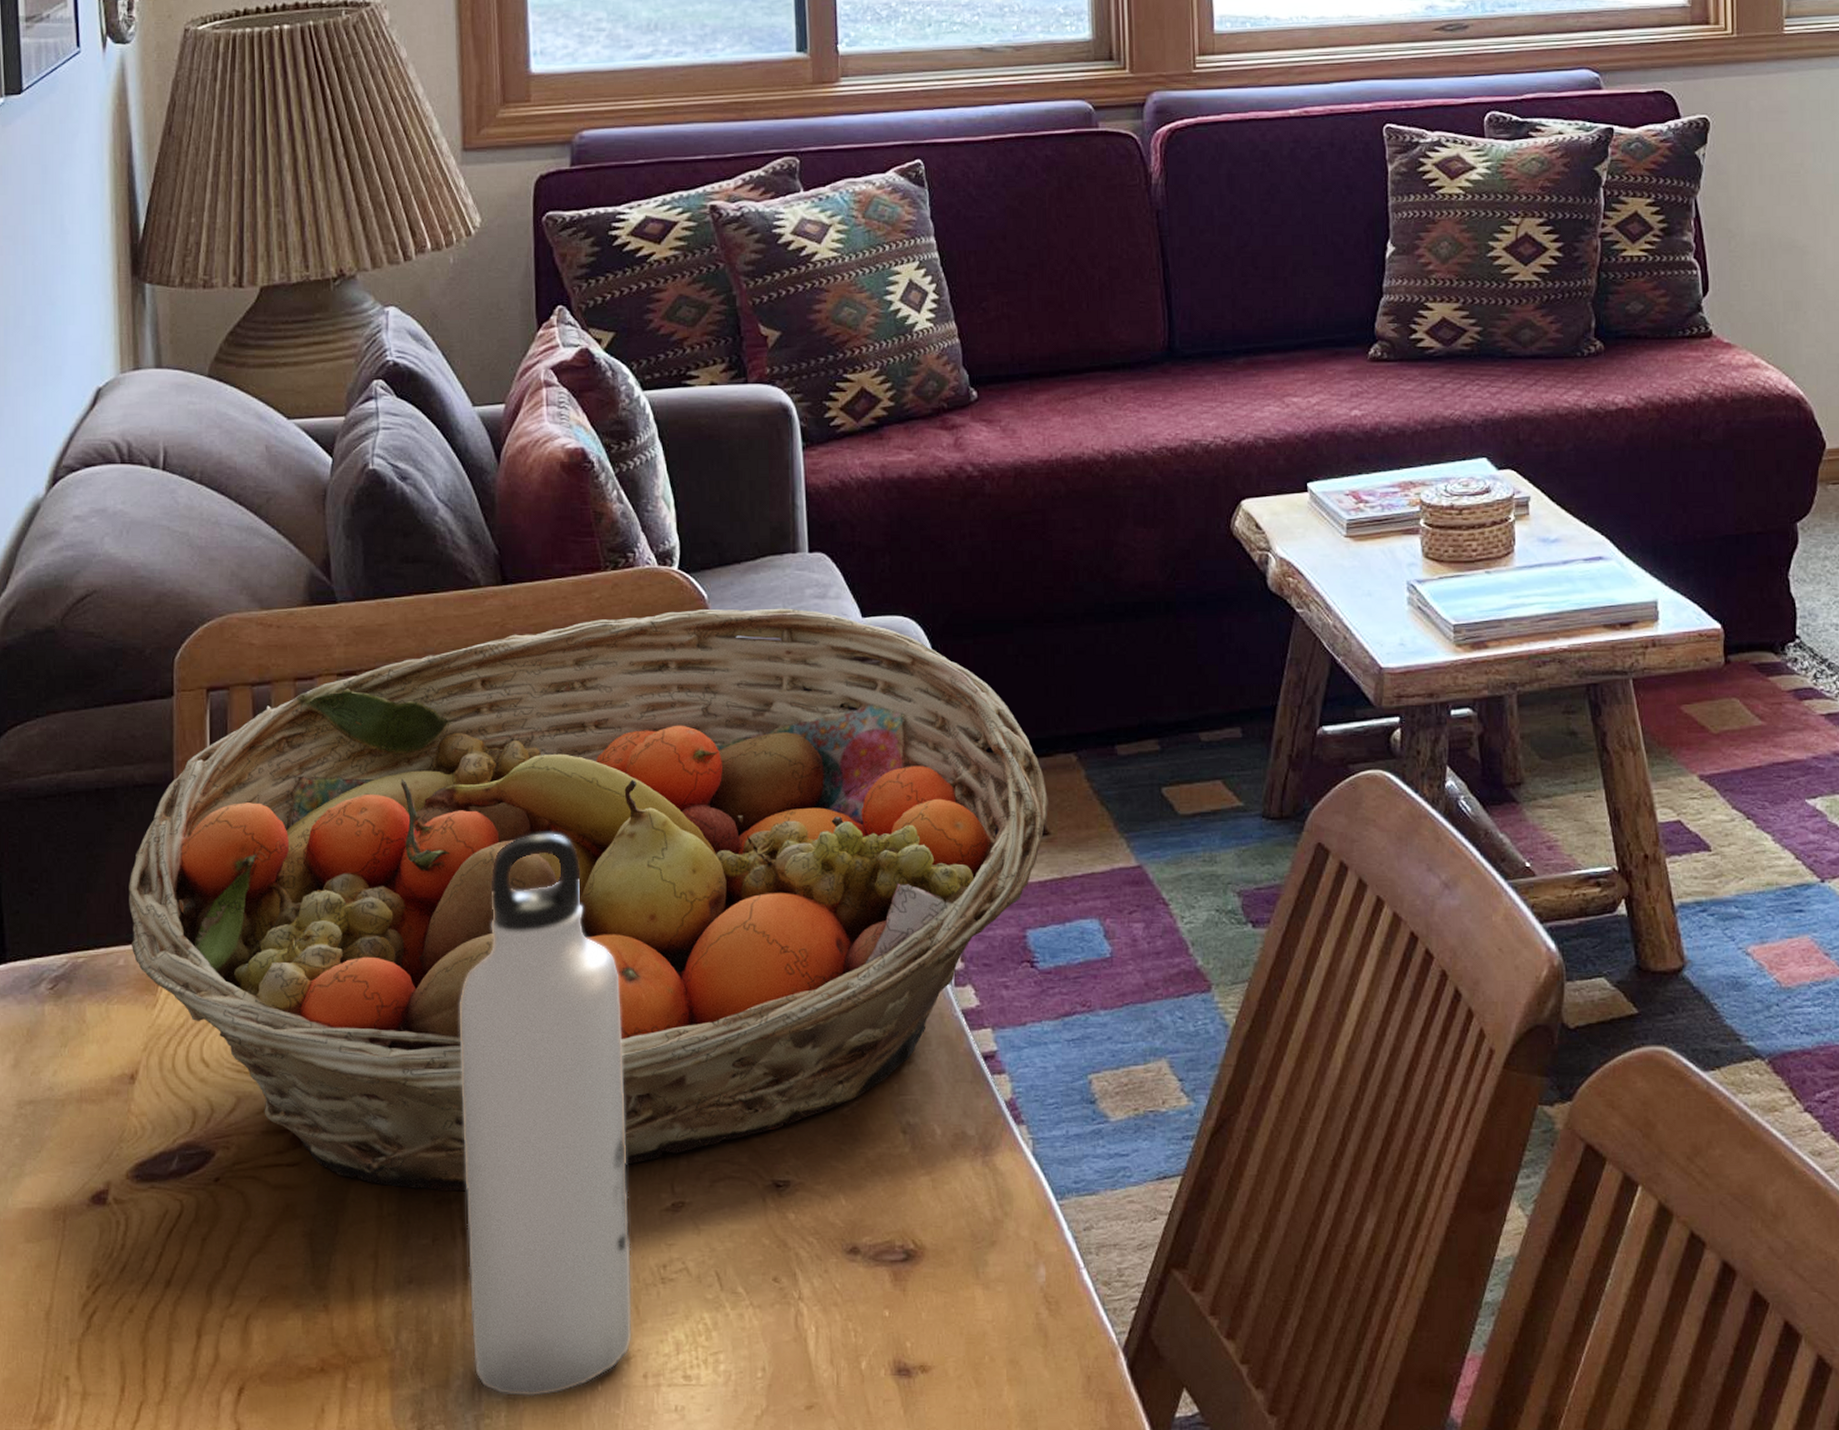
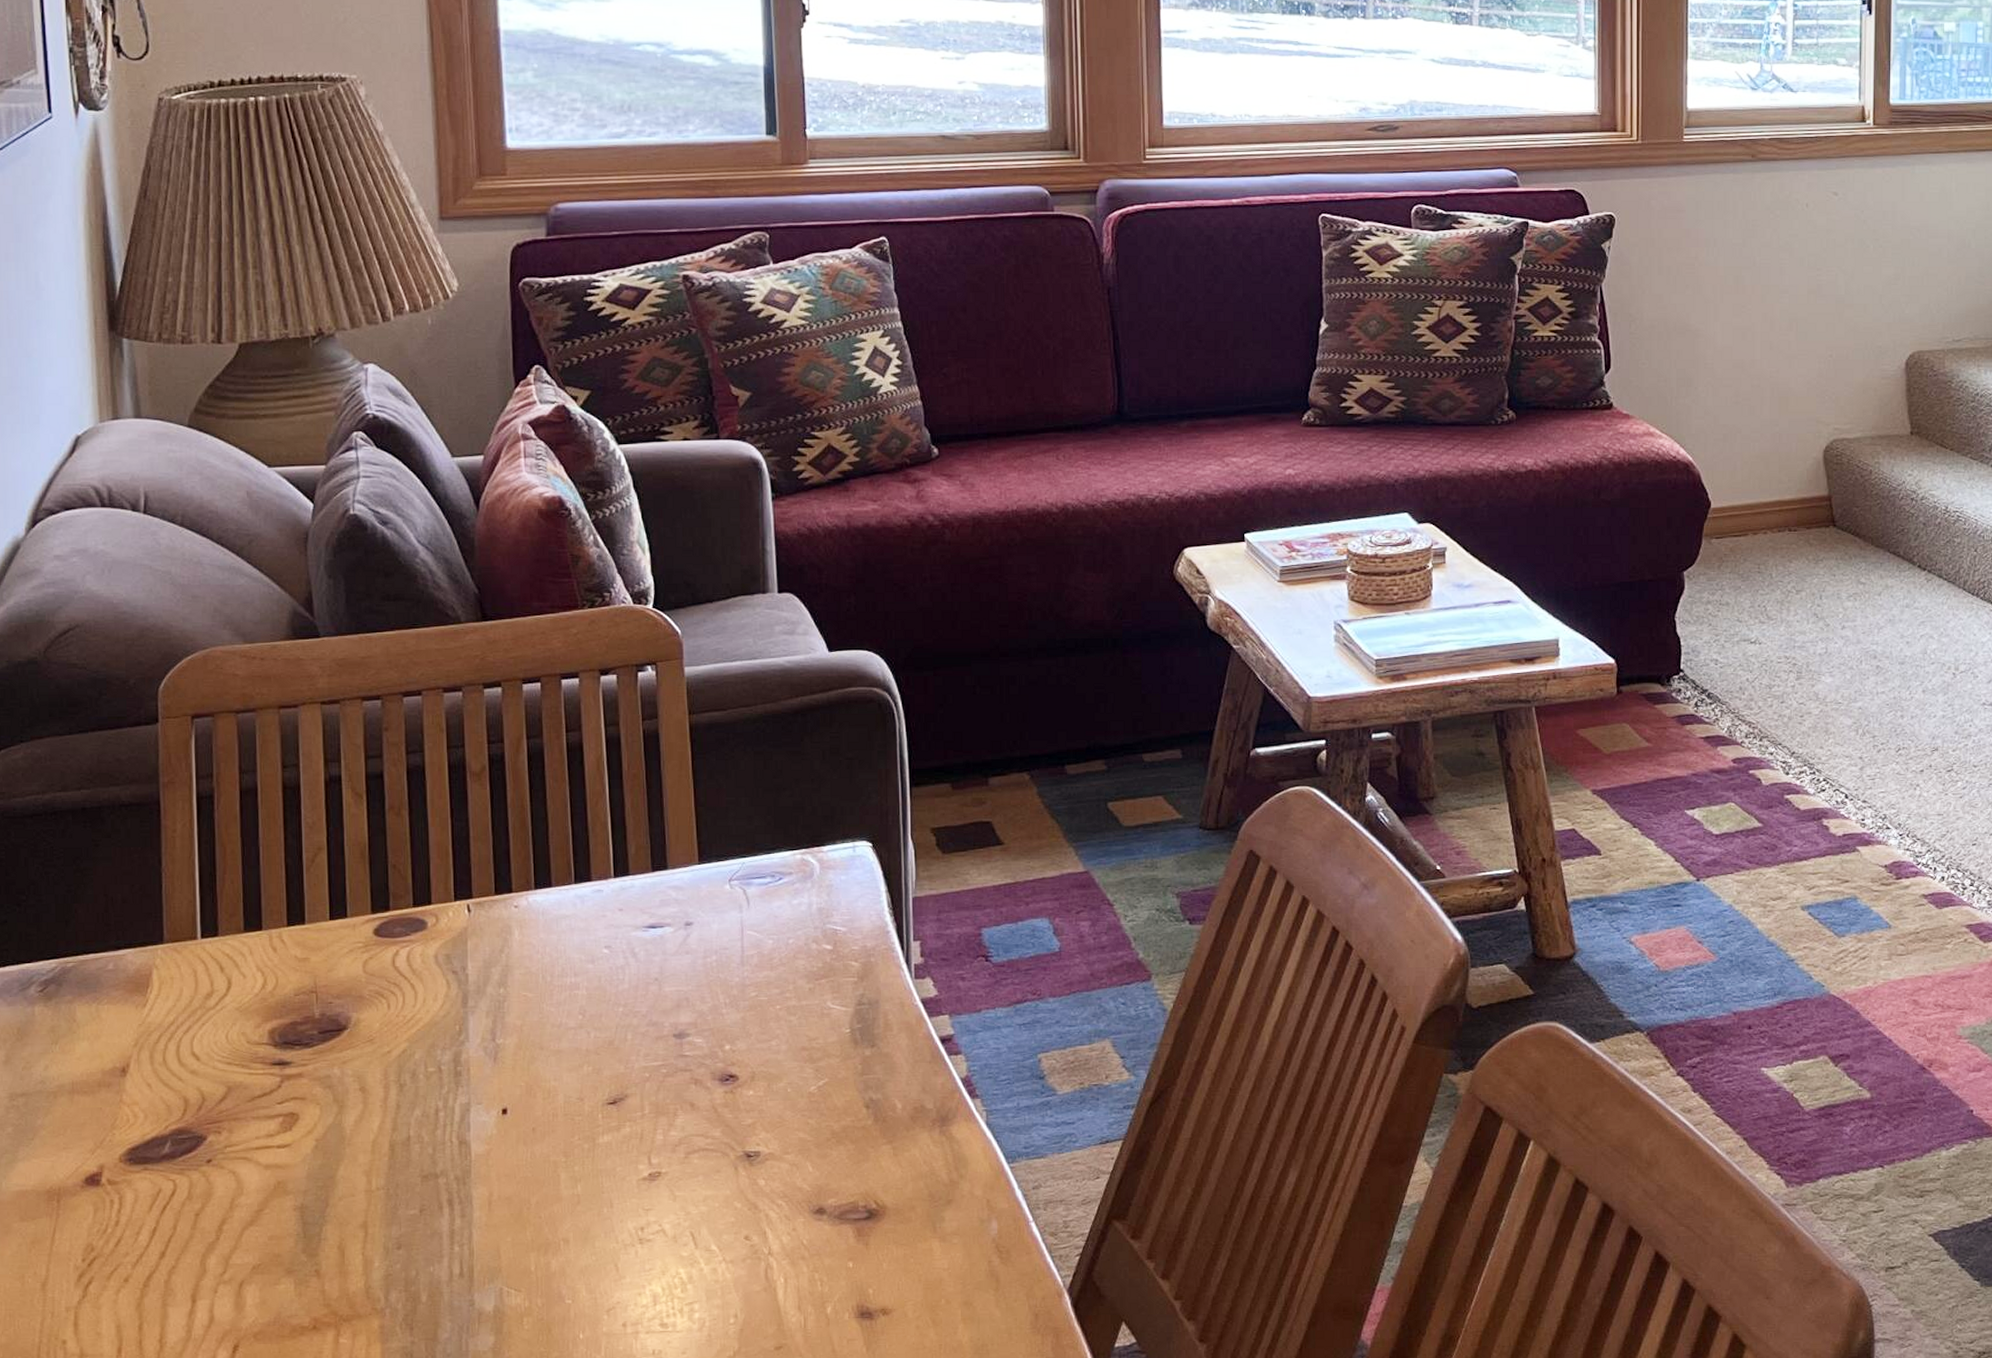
fruit basket: present [129,608,1048,1192] -> none [117,643,1003,1167]
water bottle: present [460,833,633,1397] -> none [444,846,613,1347]

